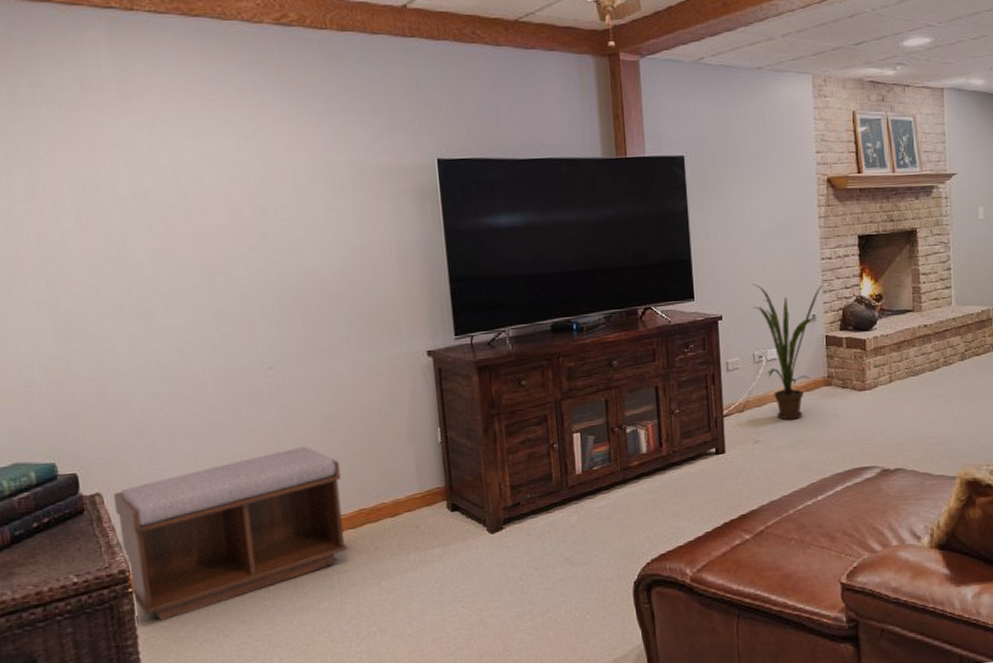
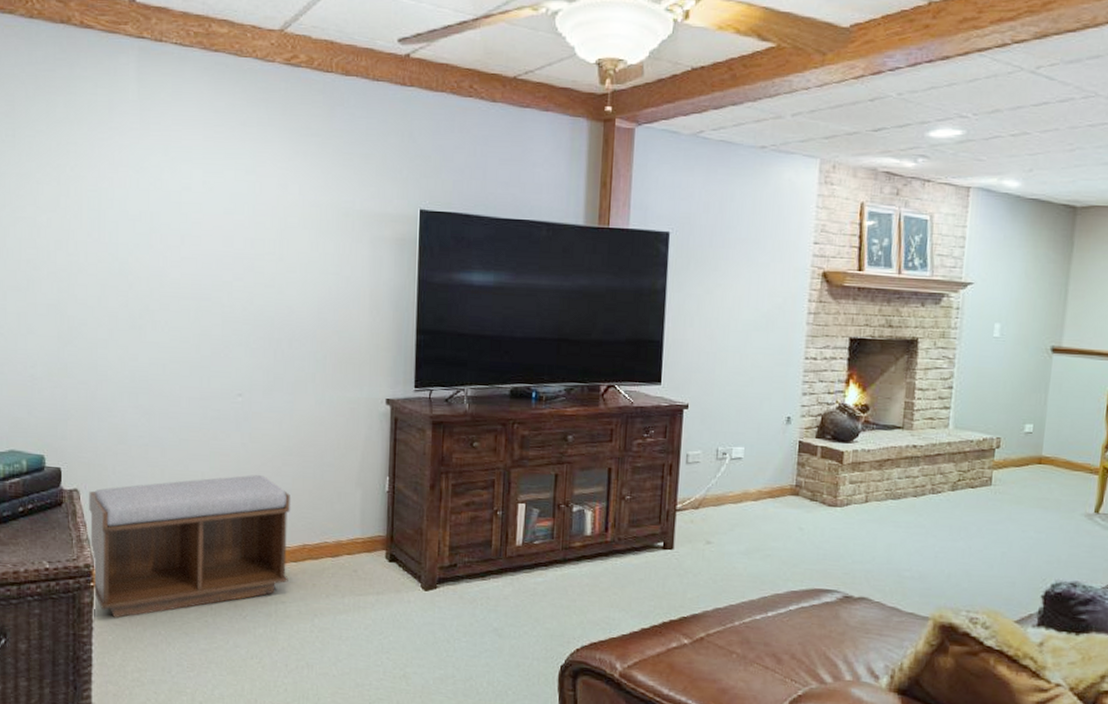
house plant: present [752,283,824,421] -> none [723,375,805,526]

